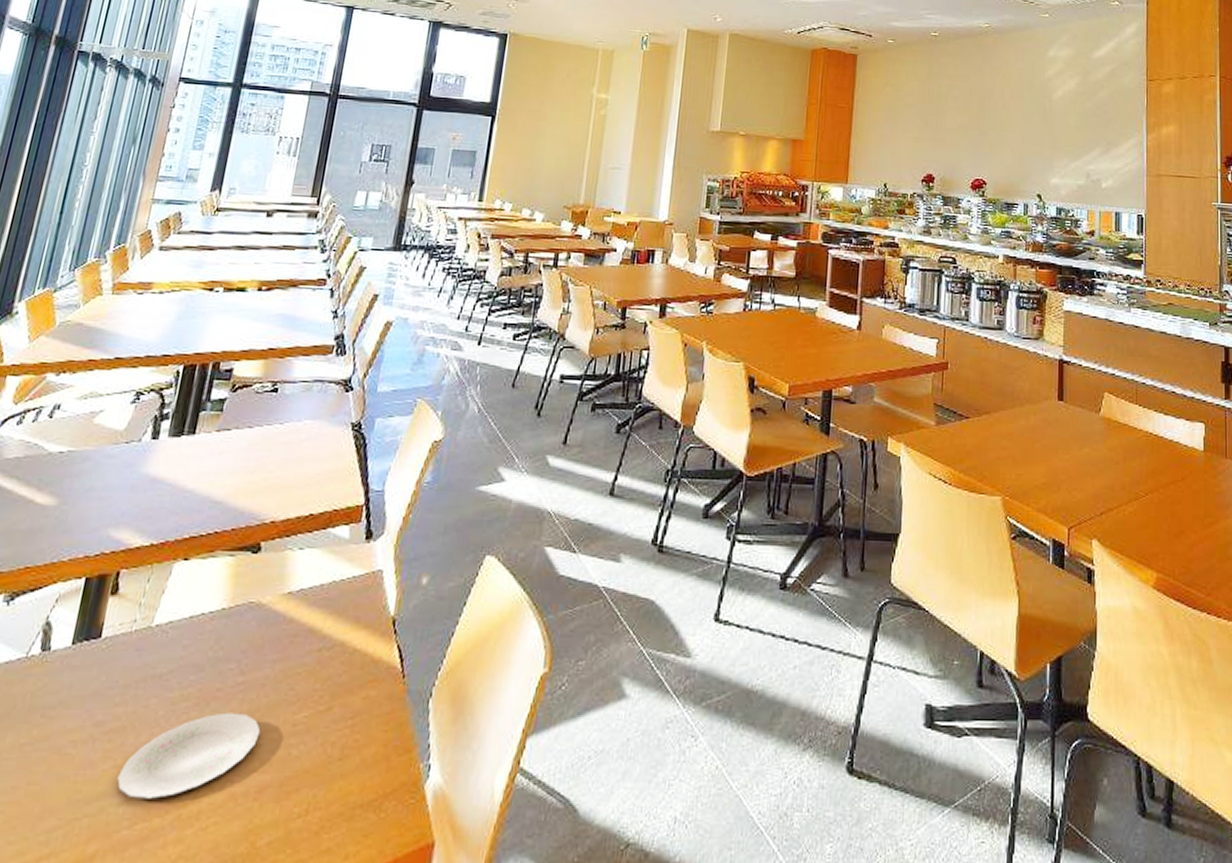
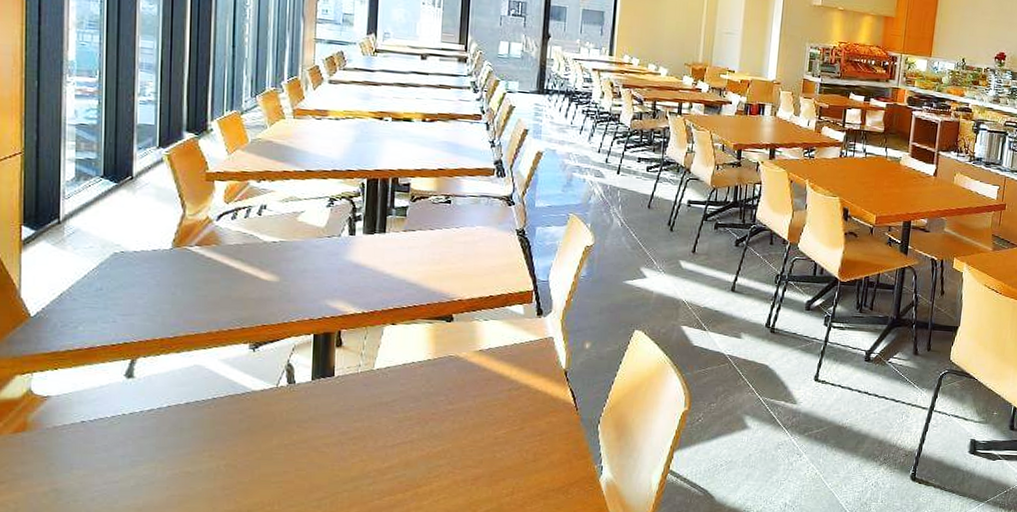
plate: present [117,712,261,799] -> none [365,429,471,482]

